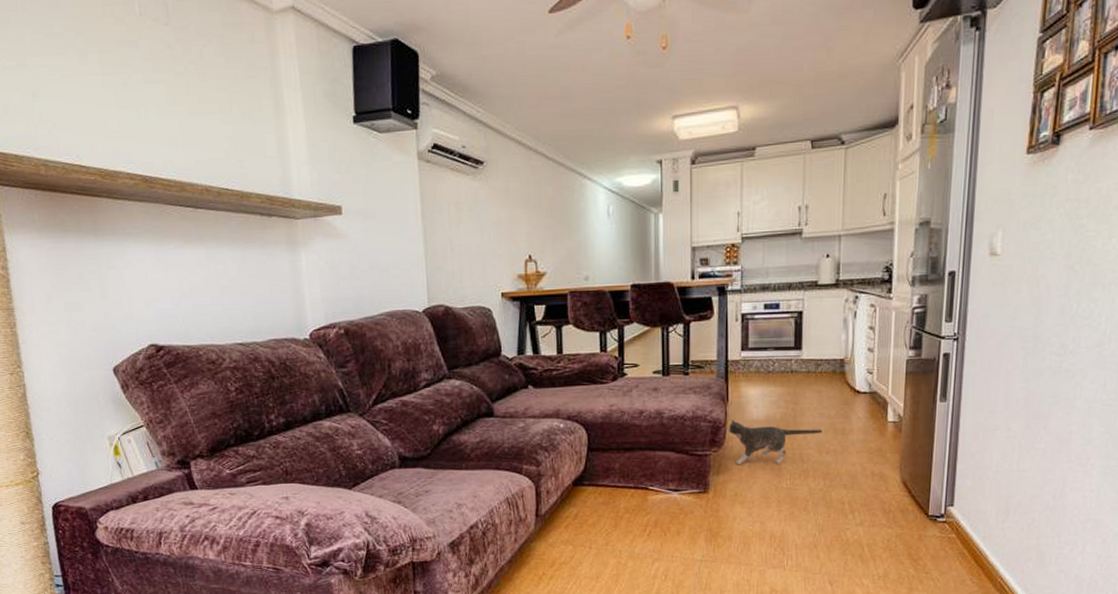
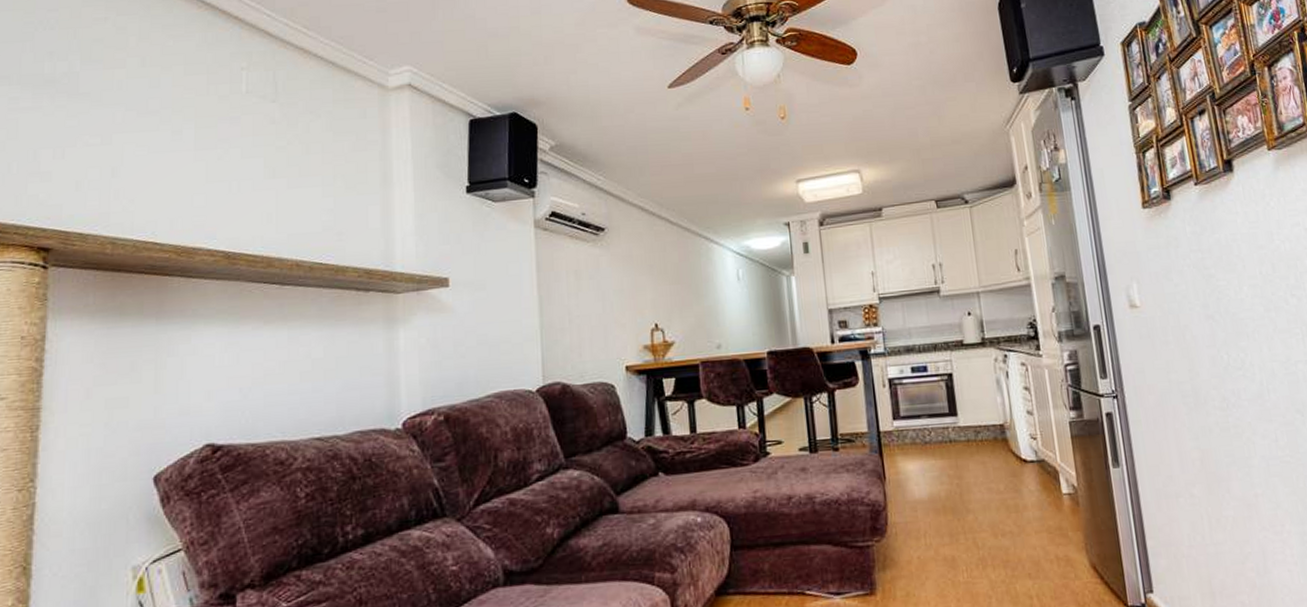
cat: present [728,419,823,465] -> none [889,500,995,557]

